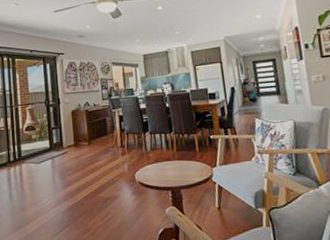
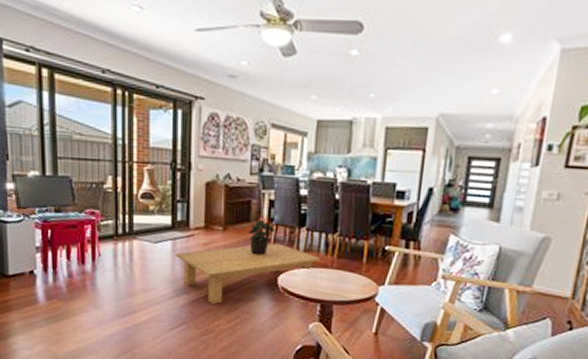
coffee table: none [54,147,165,206] -> present [175,243,321,305]
potted plant: none [107,130,127,160] -> present [249,219,276,256]

